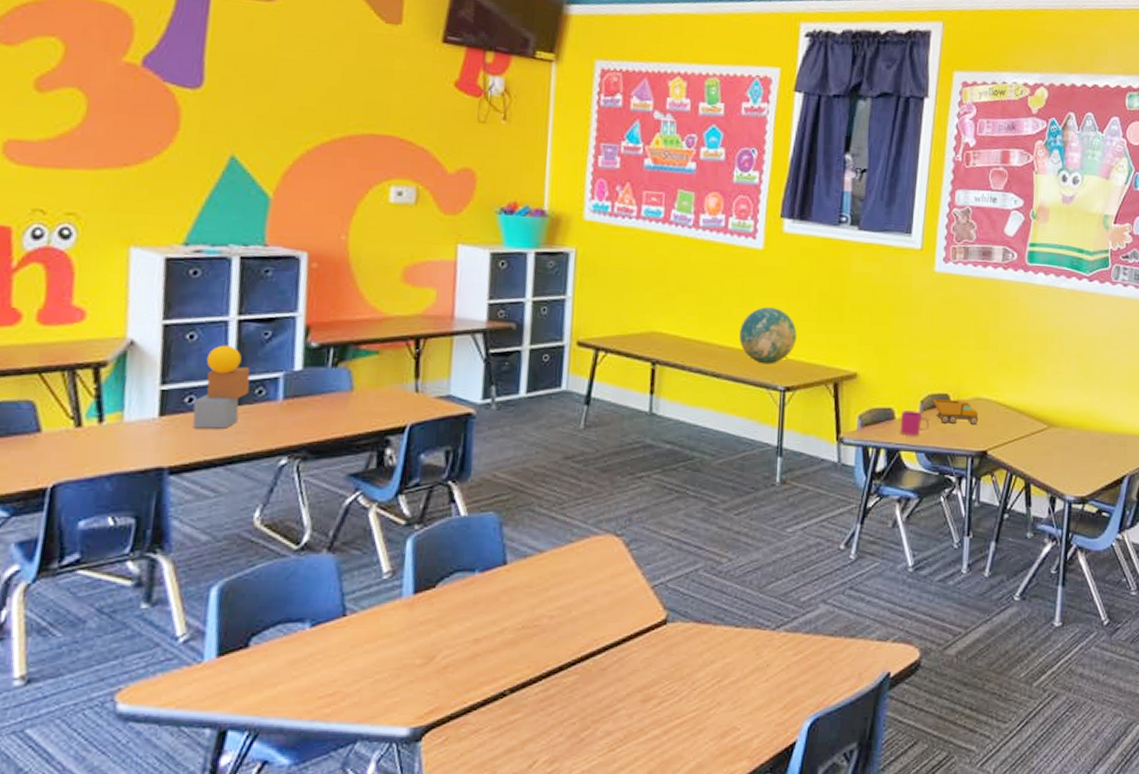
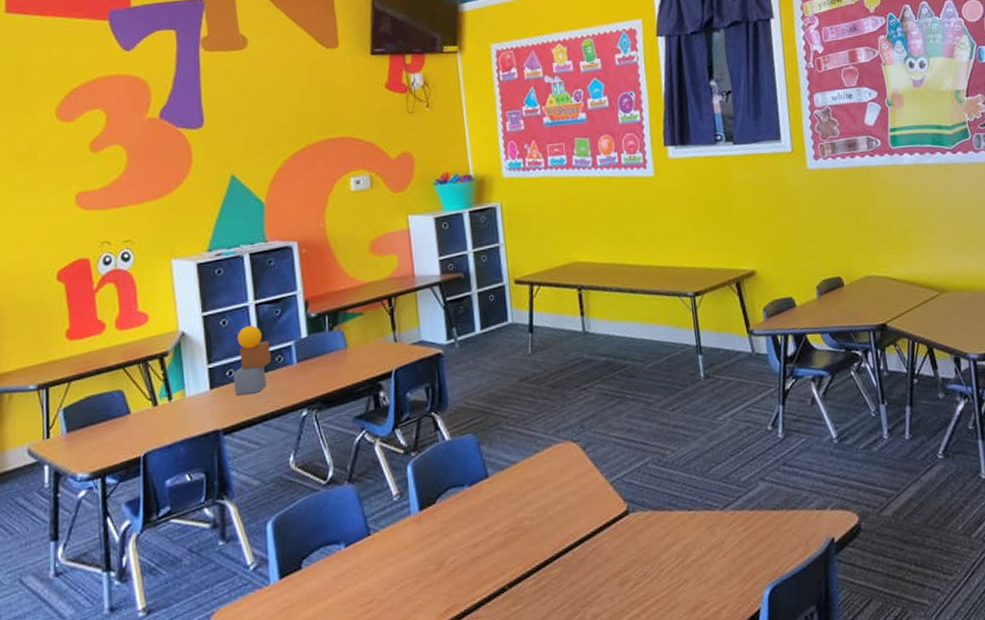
globe: present [739,307,797,364] -> none [646,225,697,276]
mug: present [901,410,929,437] -> none [801,296,829,321]
toy truck: present [932,398,979,425] -> none [827,279,873,304]

